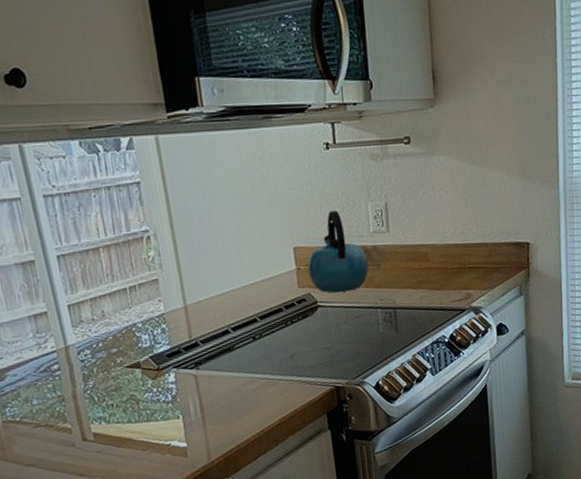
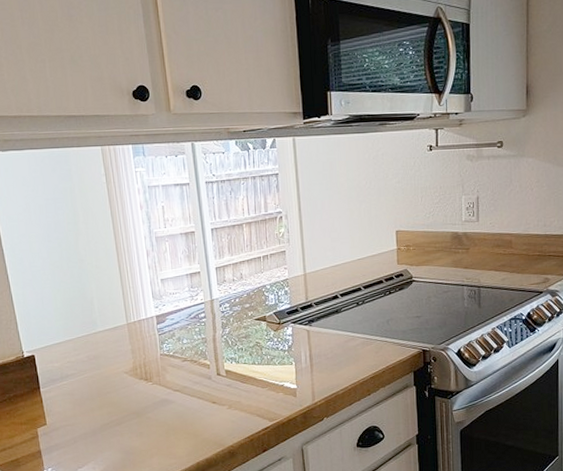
kettle: present [307,210,369,293] -> none [406,202,459,271]

